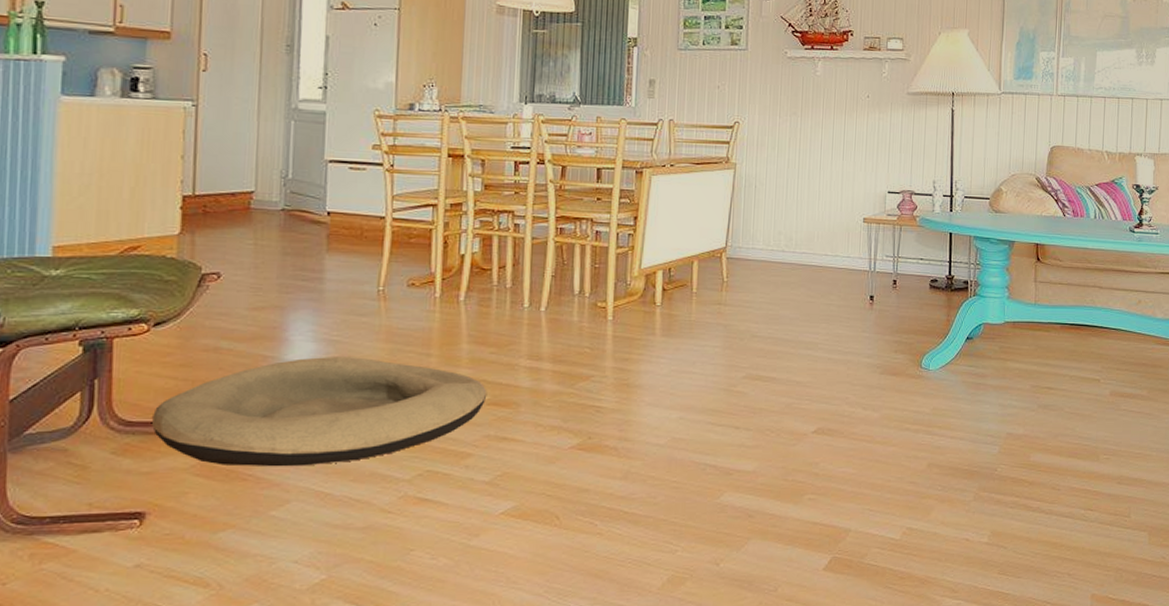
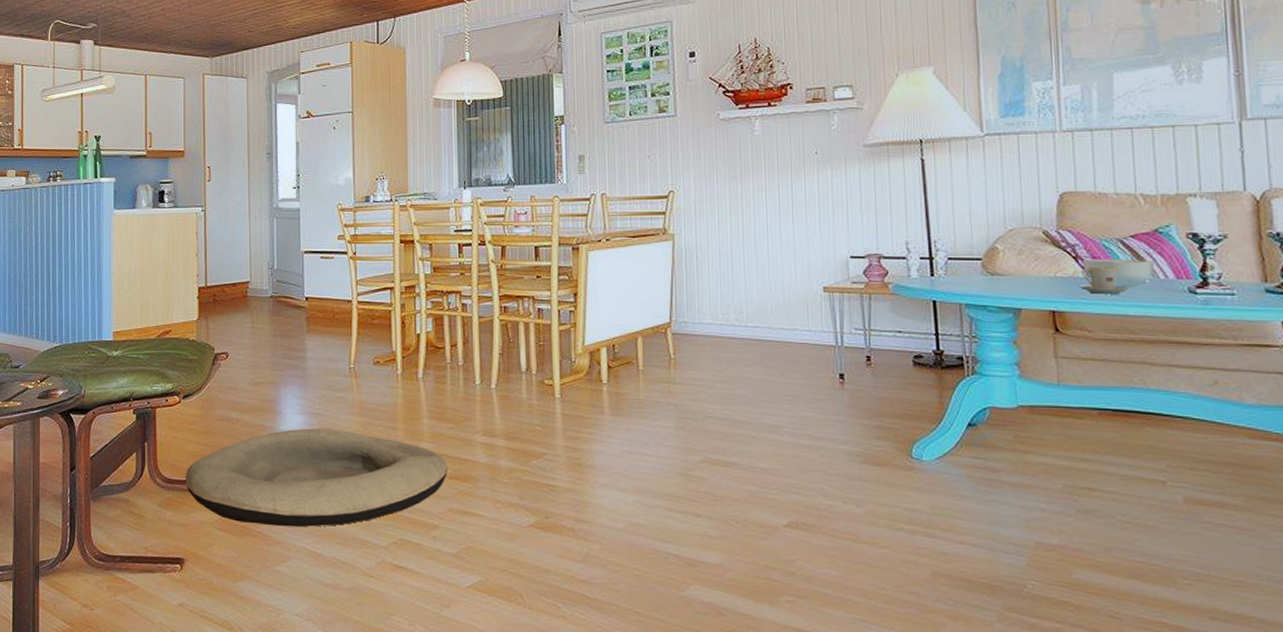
teacup: none [1057,207,1091,231] -> present [1079,266,1130,294]
bowl: none [1061,201,1110,228] -> present [1082,258,1155,289]

